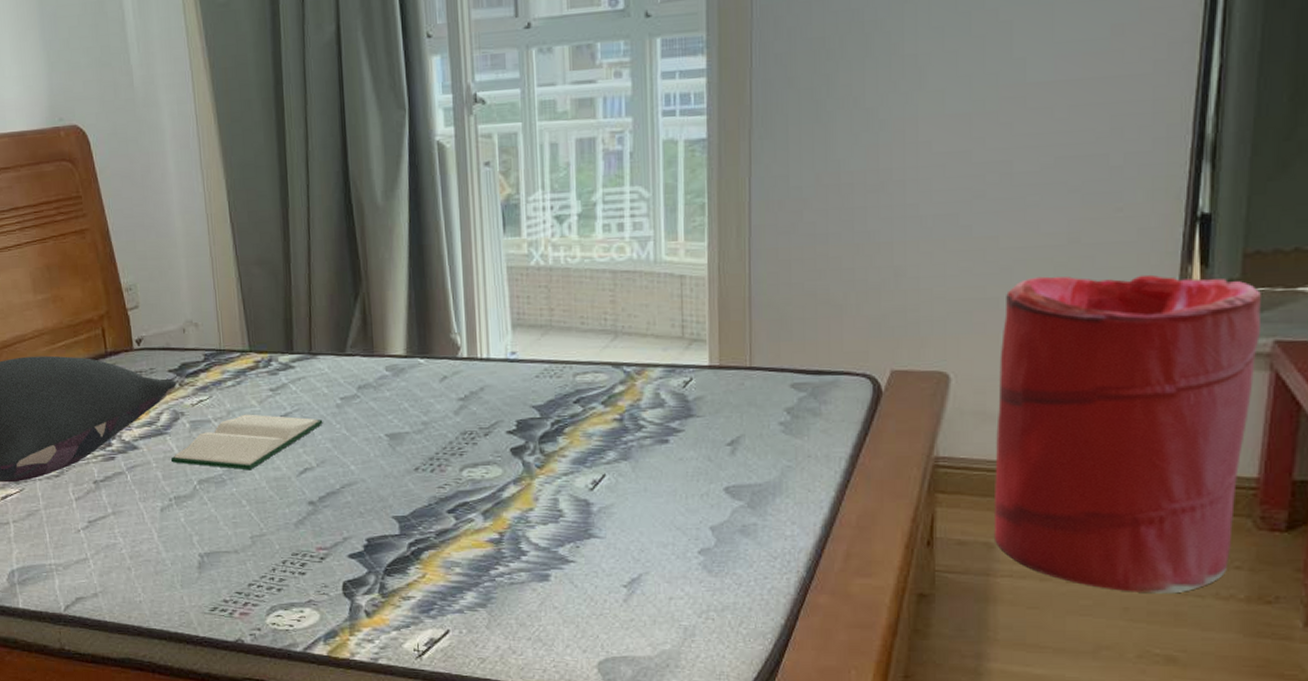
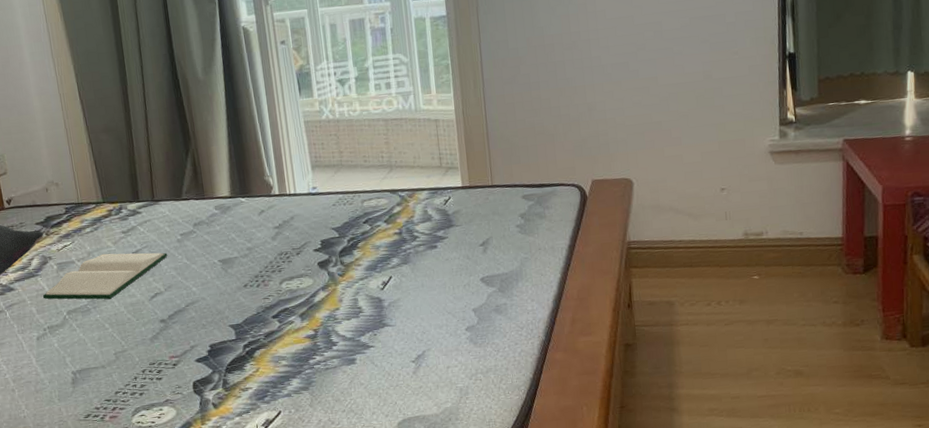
laundry hamper: present [995,274,1261,594] -> none [665,98,834,327]

